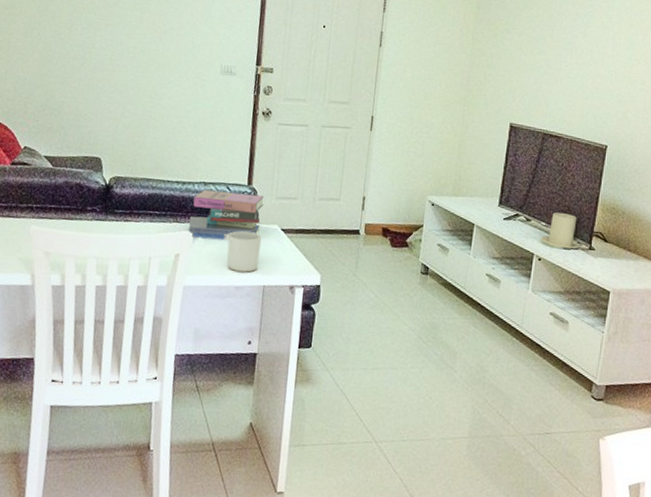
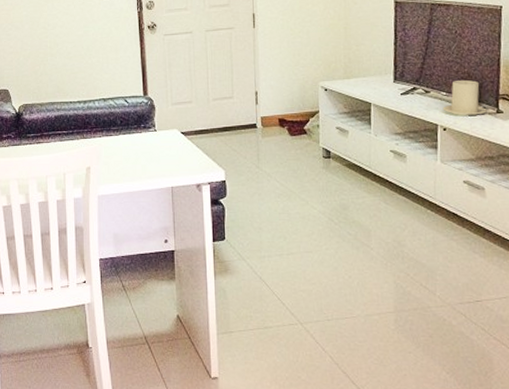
books: present [189,189,264,241] -> none [94,104,161,150]
mug: present [227,231,262,273] -> none [131,139,165,176]

